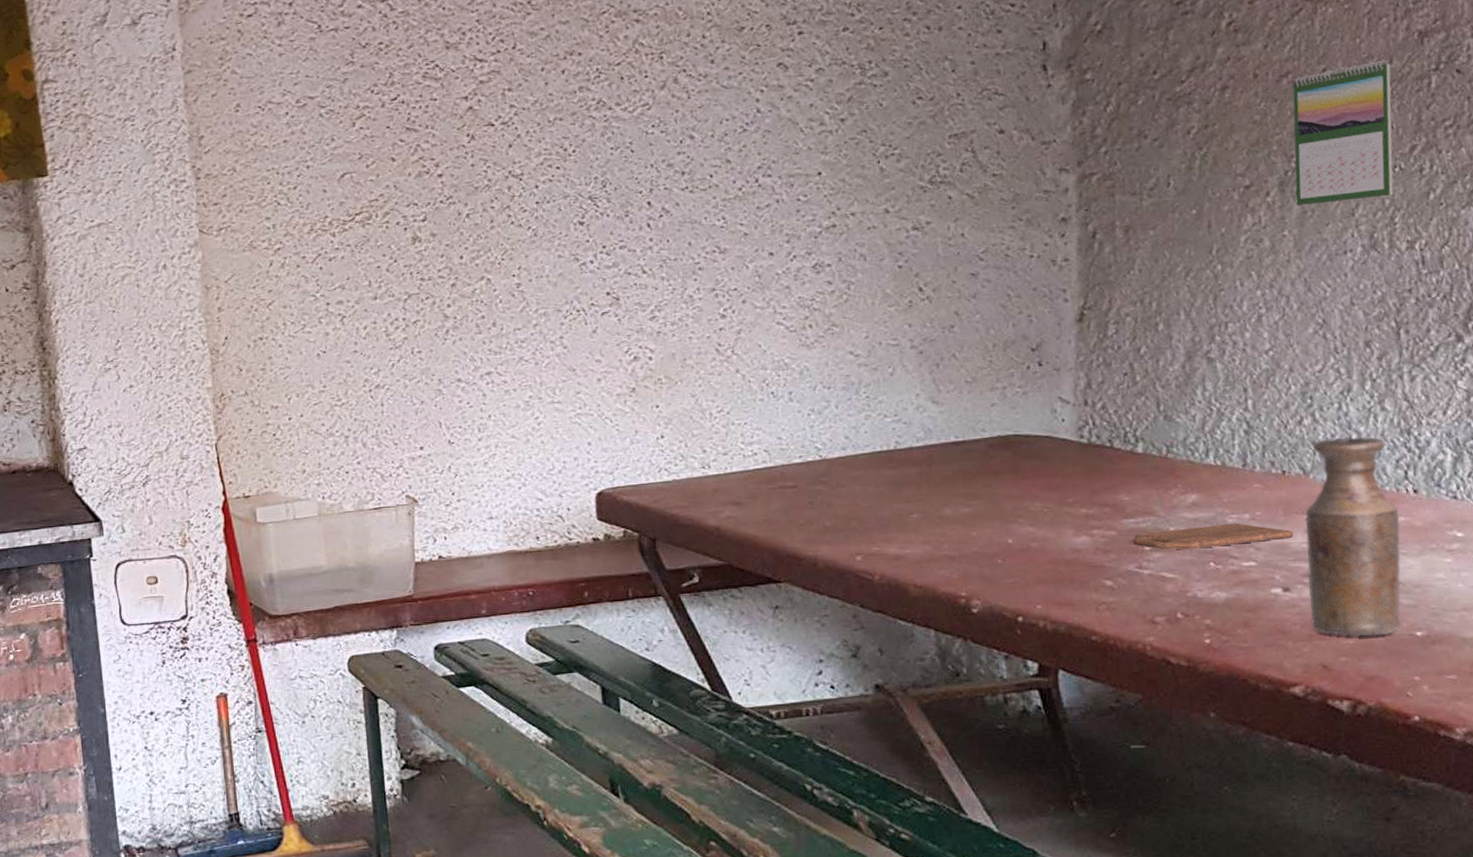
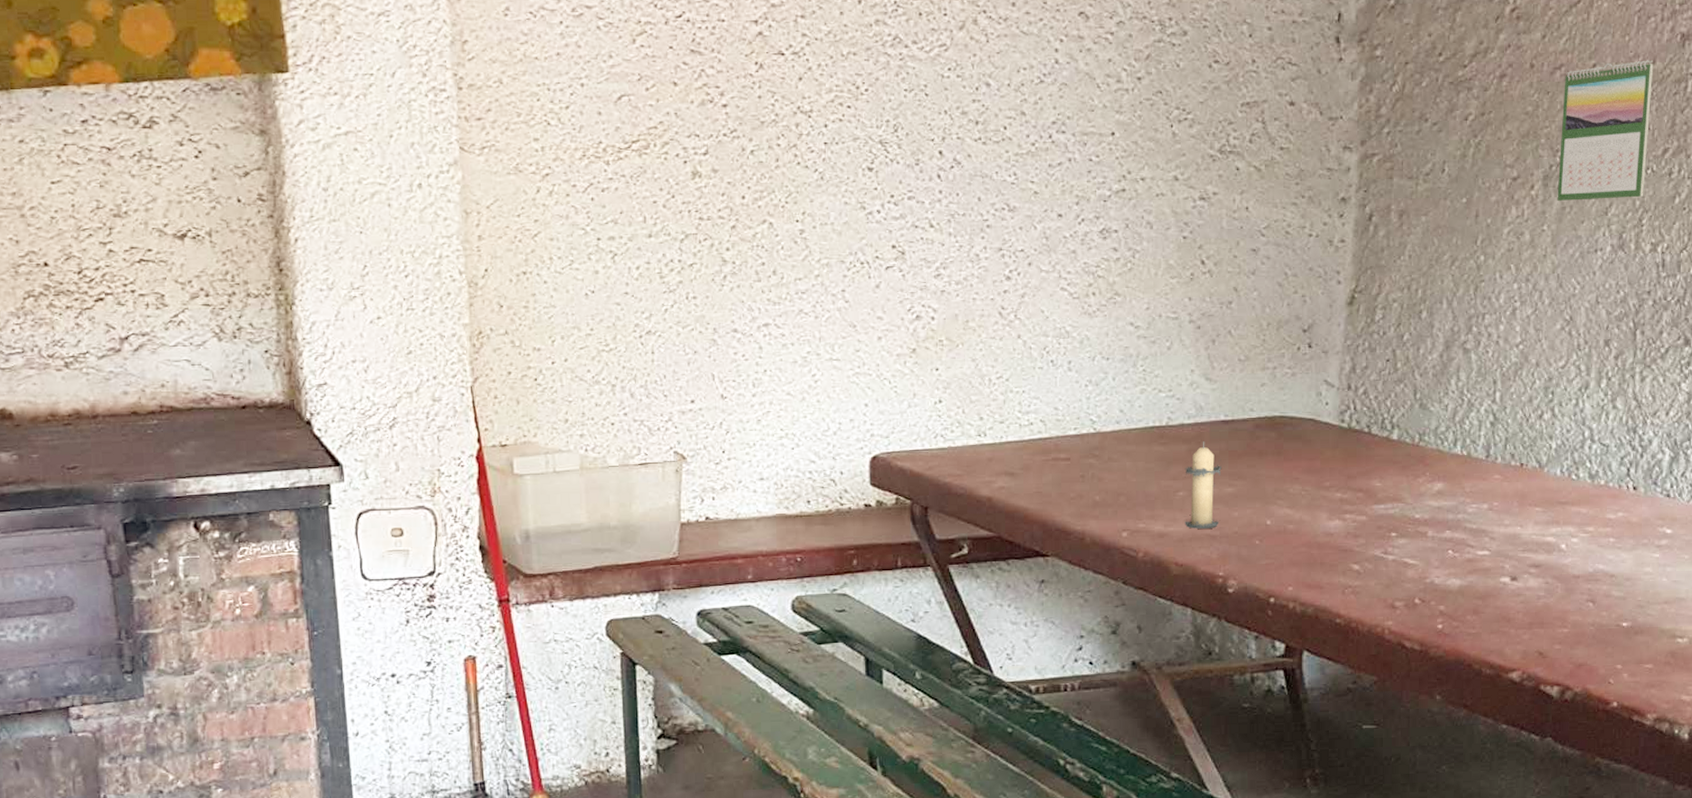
candle: none [917,463,958,550] -> present [1185,441,1222,529]
cutting board: present [1133,523,1293,550] -> none [1381,512,1525,537]
bottle: present [1305,437,1402,637] -> none [1533,433,1619,626]

